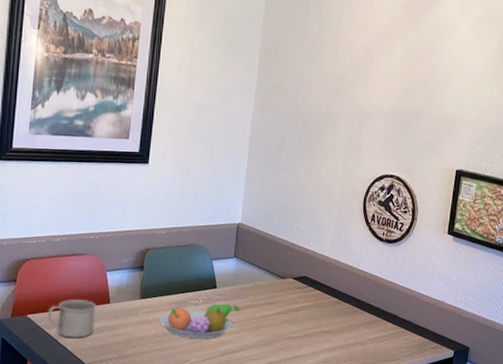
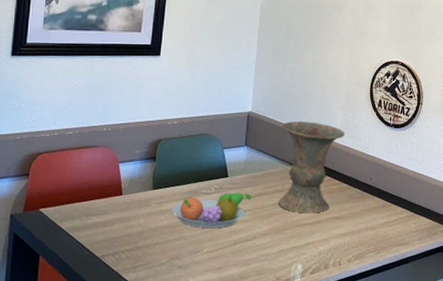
mug: present [47,299,97,338] -> none [60,192,109,231]
vase: none [267,233,337,327] -> present [278,120,345,214]

